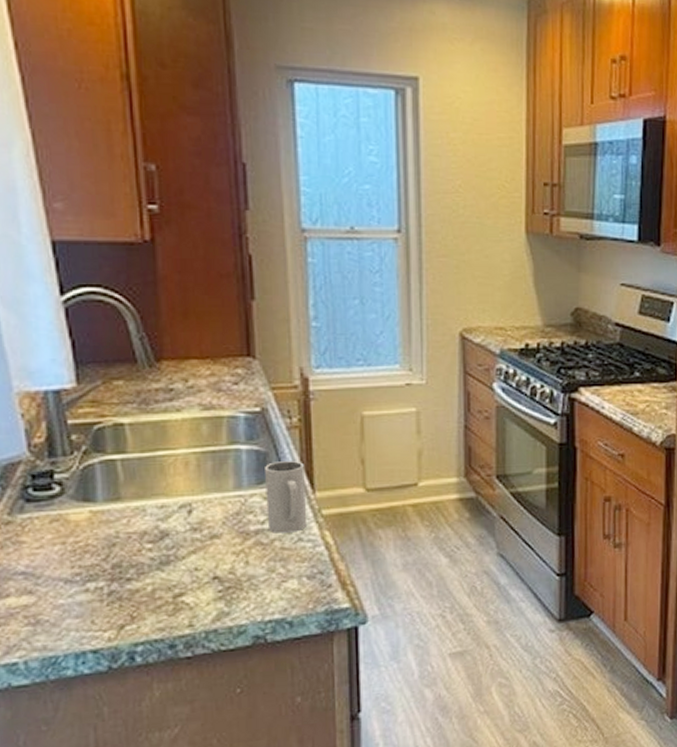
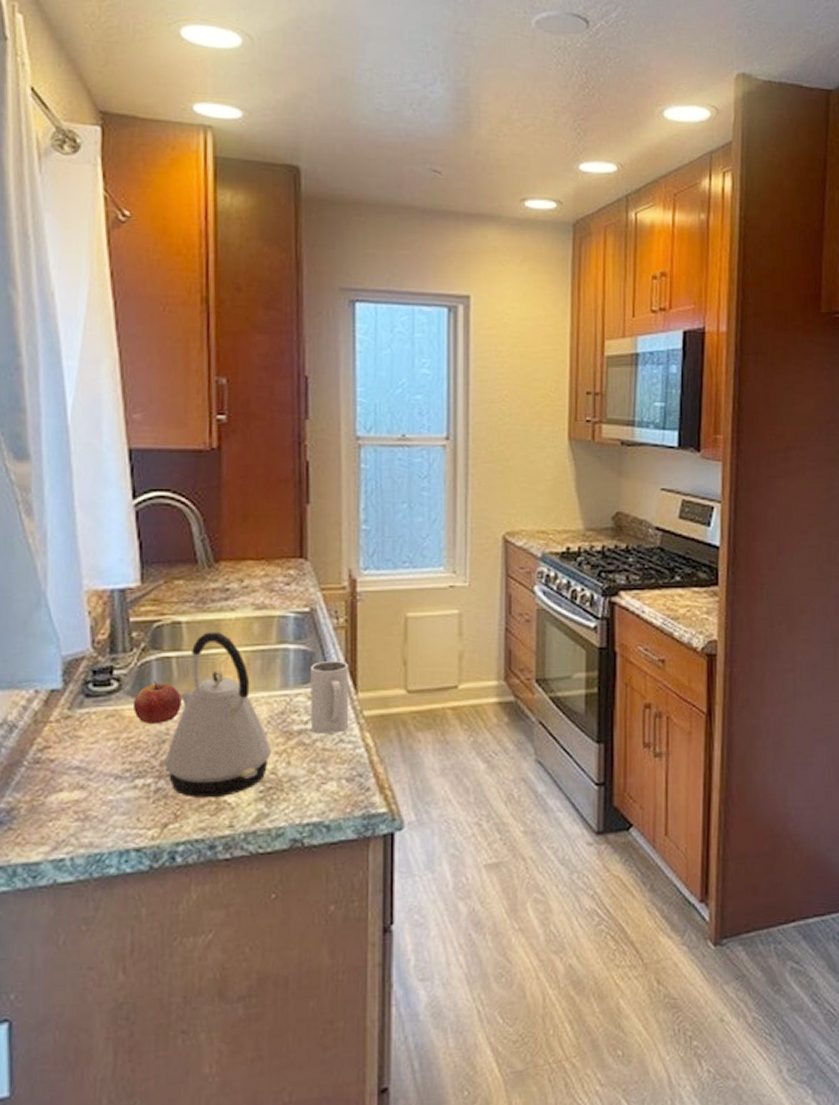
apple: none [77,483,130,527] -> present [132,679,182,724]
kettle: none [116,433,229,600] -> present [164,632,272,798]

